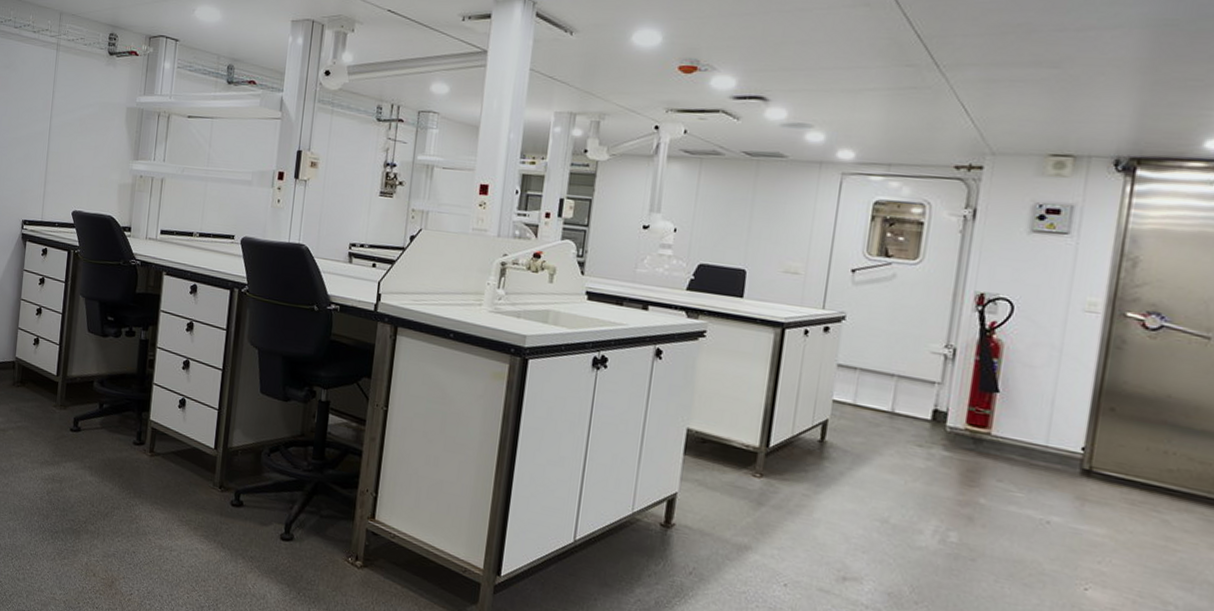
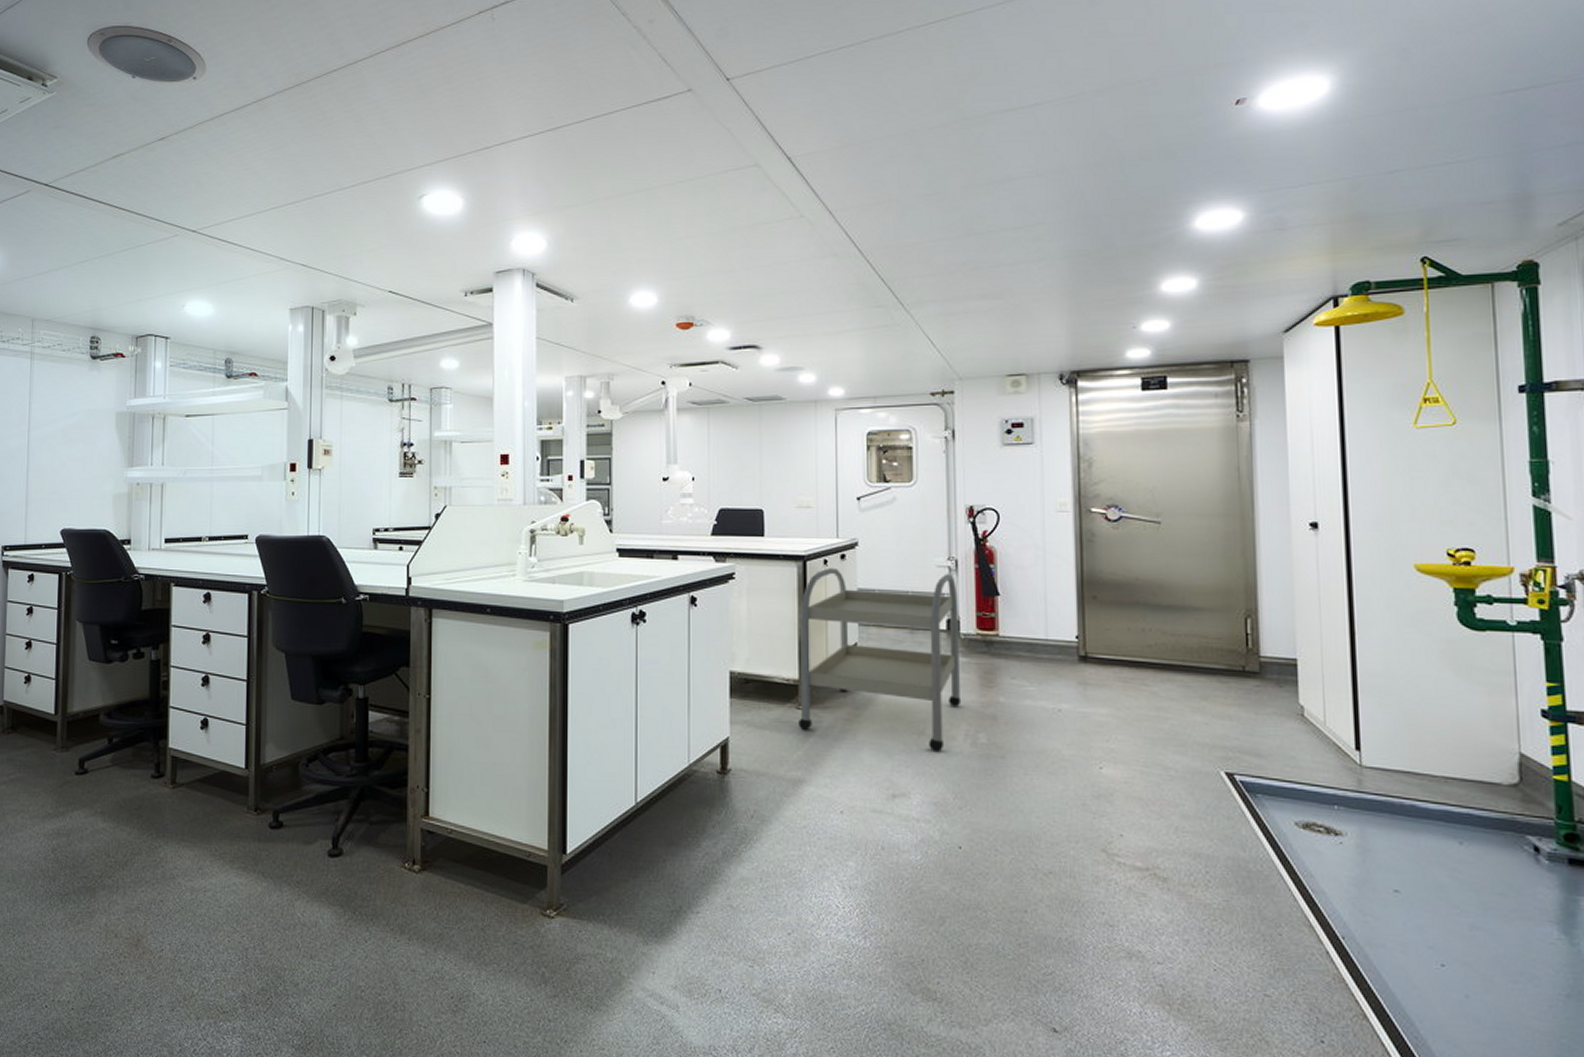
utility cart: none [752,338,951,544] -> present [798,567,962,753]

